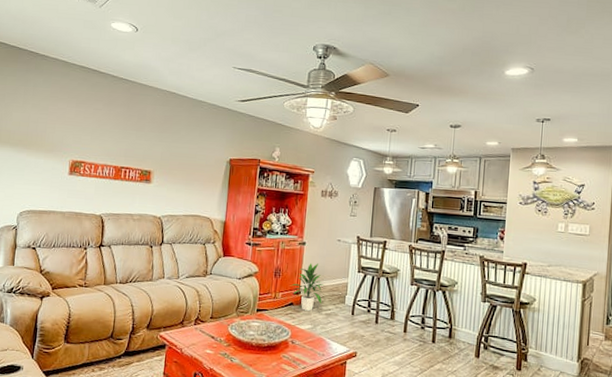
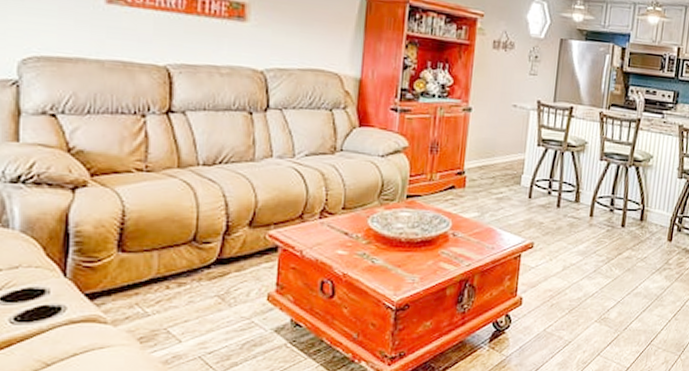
indoor plant: present [291,262,325,311] -> none [452,134,496,195]

